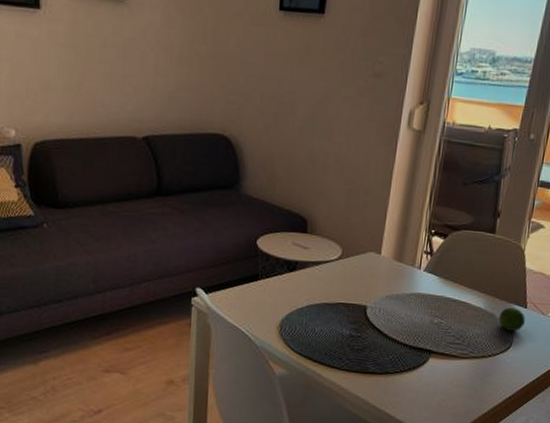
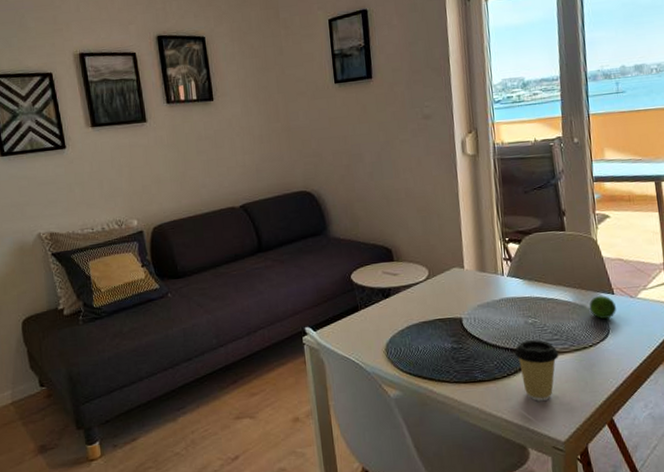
coffee cup: none [412,340,457,402] -> present [514,340,559,401]

